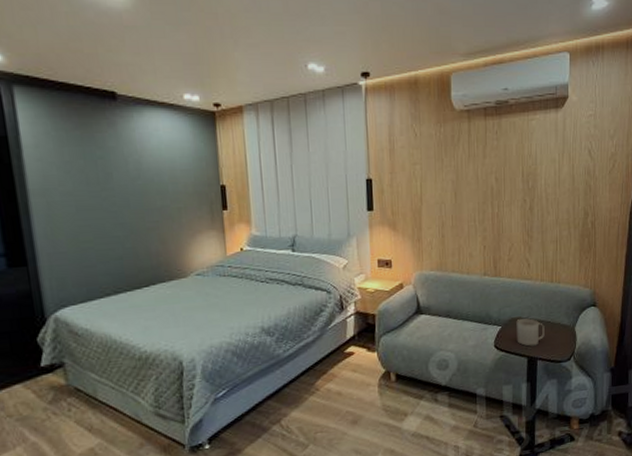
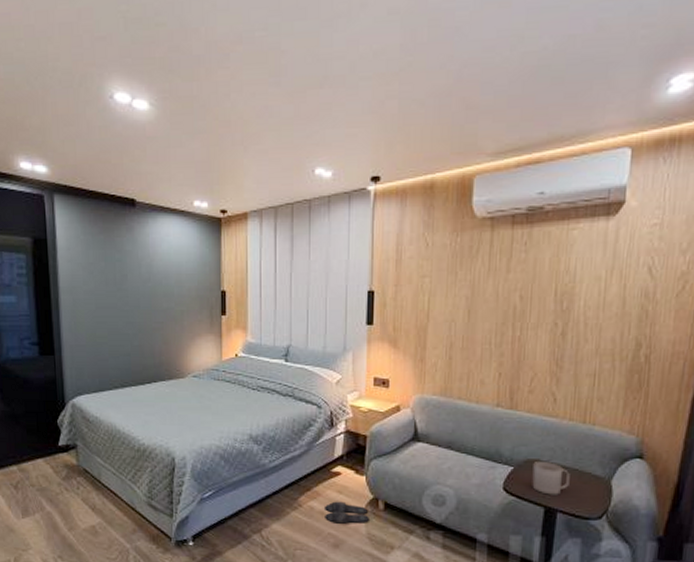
slippers: none [341,379,383,401] -> present [325,501,369,524]

